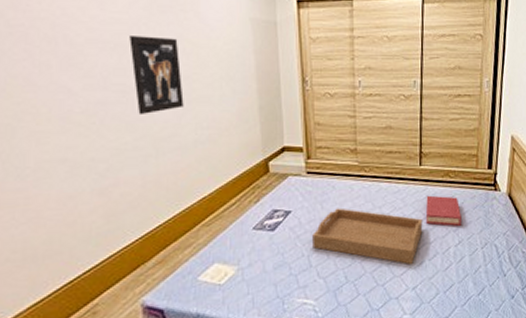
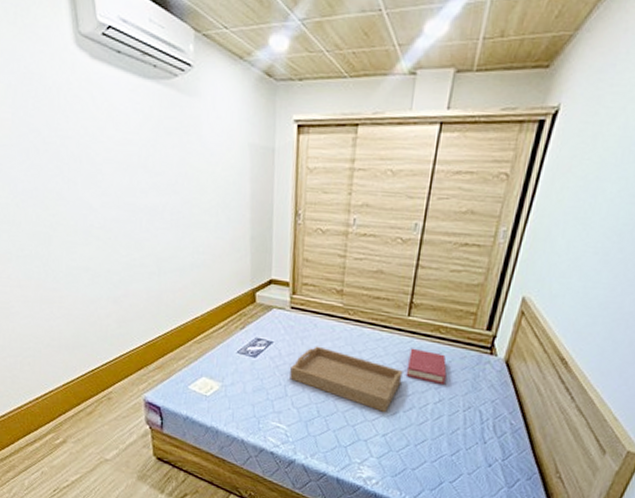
wall art: present [129,36,184,116] -> none [139,157,184,235]

